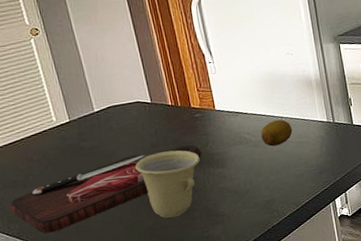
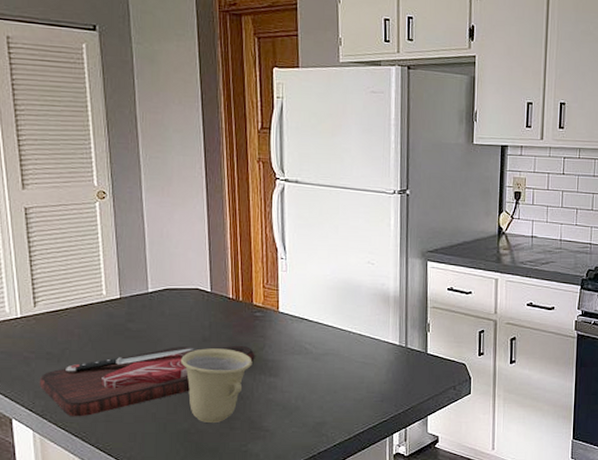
fruit: present [261,119,293,147] -> none [323,333,359,363]

